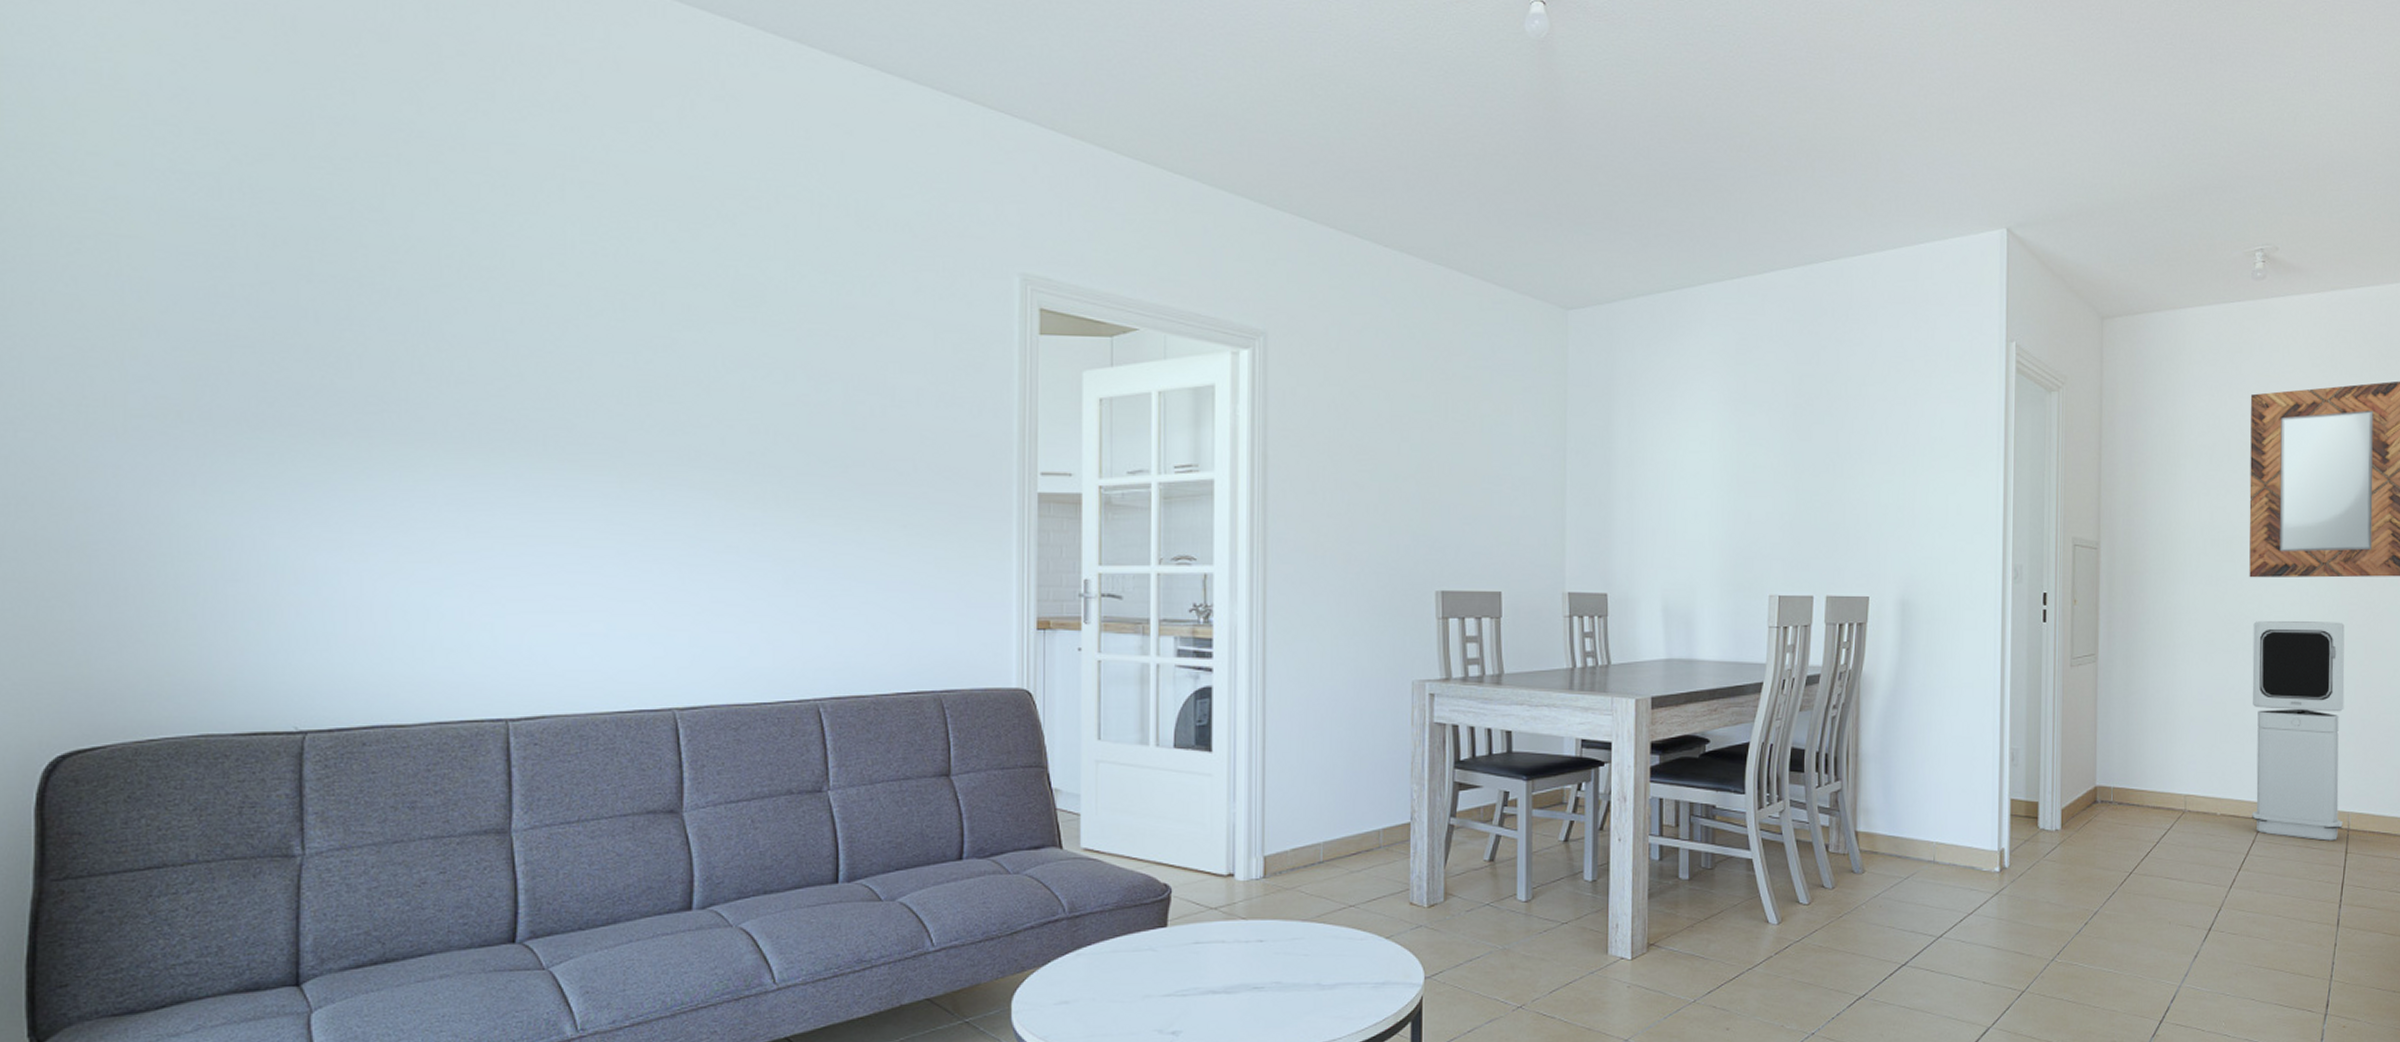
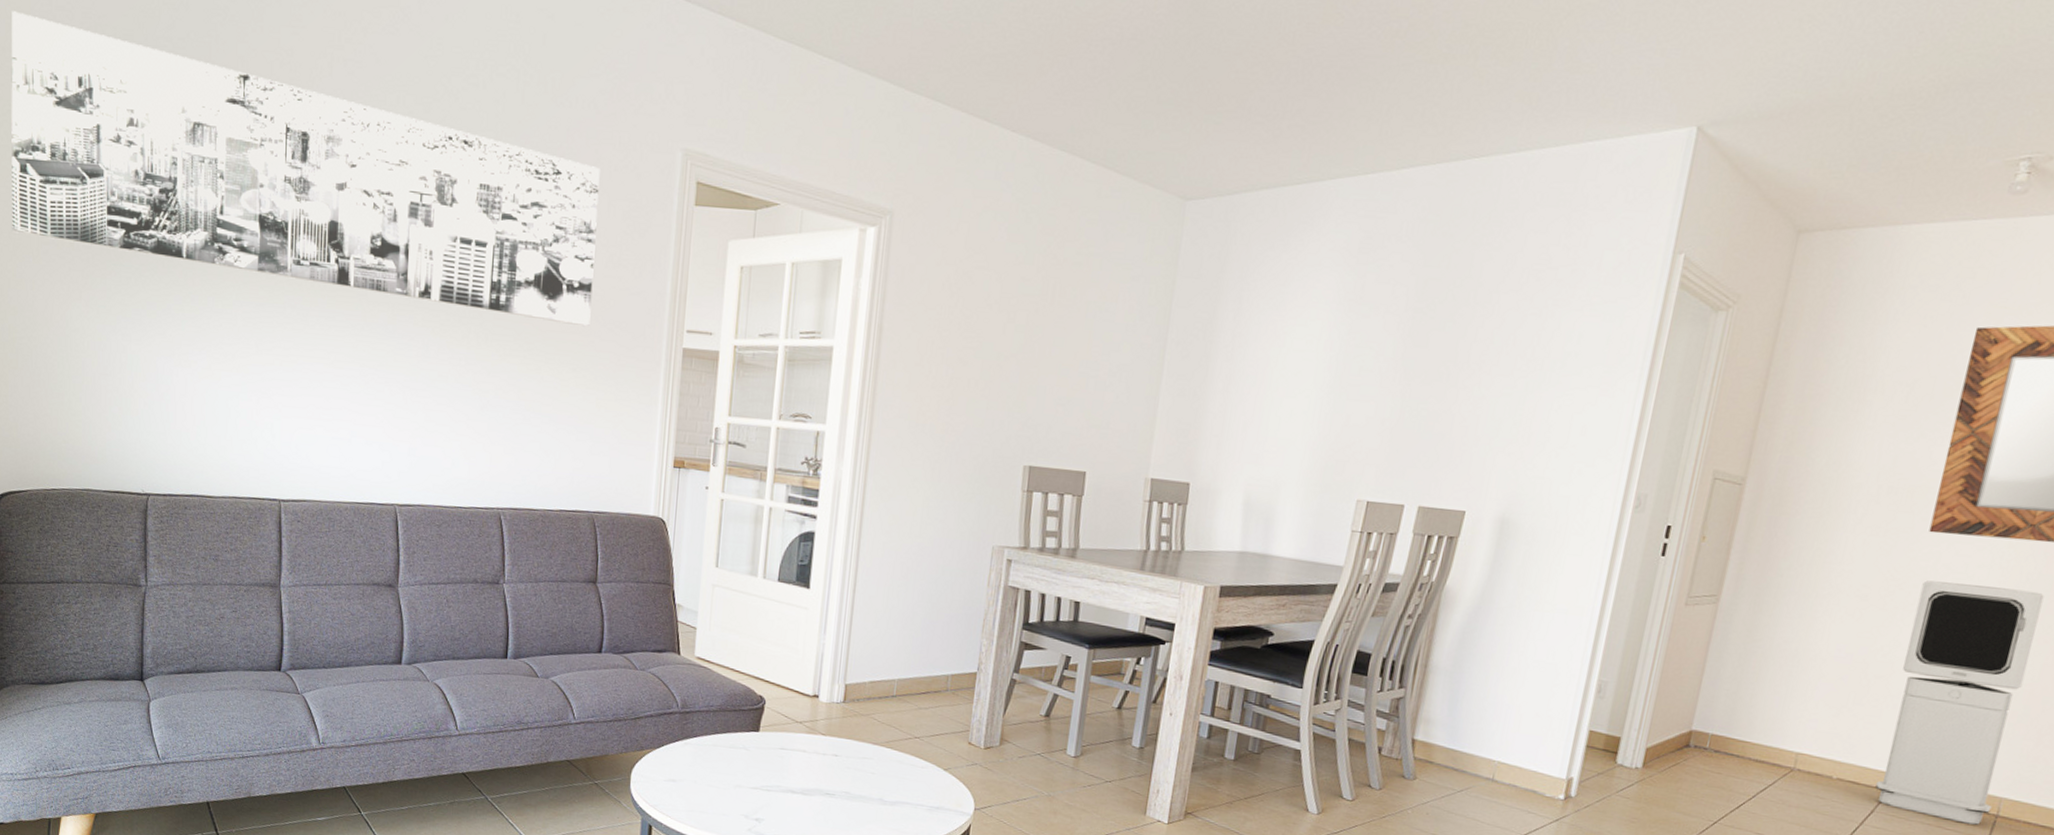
wall art: none [80,125,922,477] -> present [11,11,600,327]

